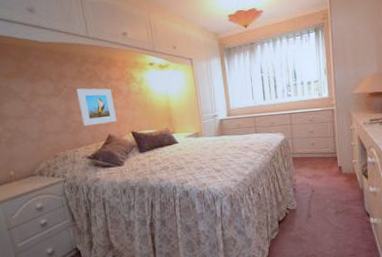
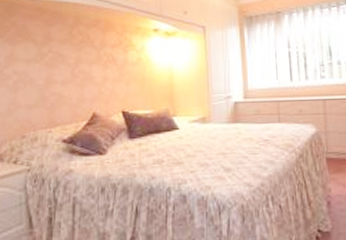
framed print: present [76,88,116,127] -> none [62,54,106,101]

